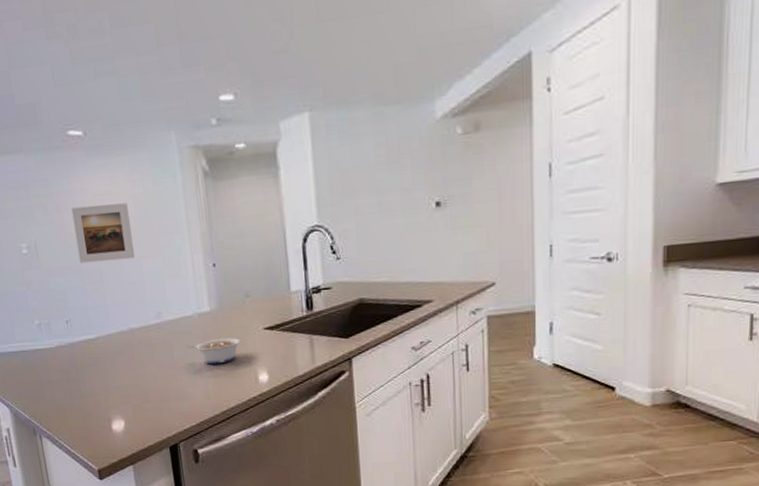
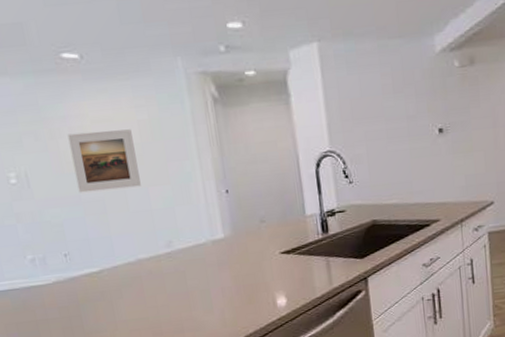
legume: present [186,337,241,365] -> none [200,263,257,292]

